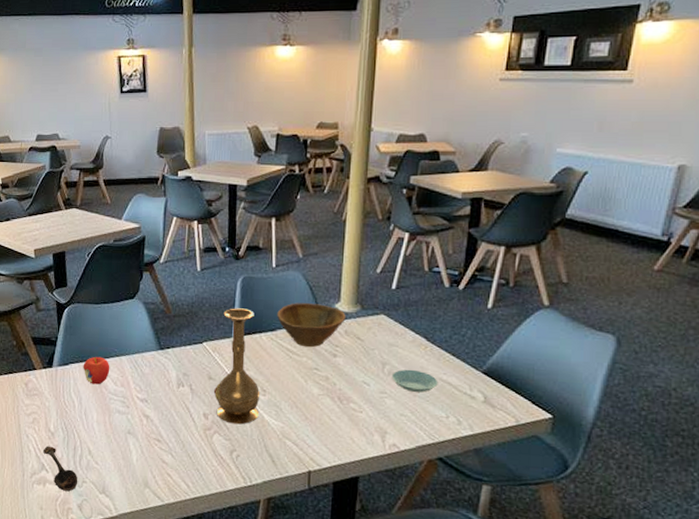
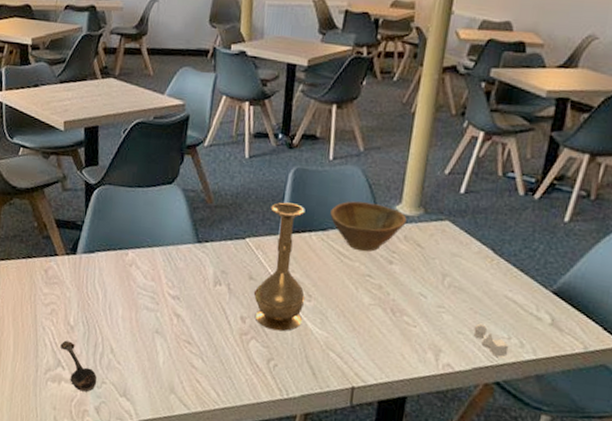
apple: present [83,356,110,385] -> none [110,245,141,277]
saucer: present [391,369,438,392] -> none [451,282,503,310]
salt and pepper shaker set: none [414,405,448,435] -> present [473,323,509,357]

